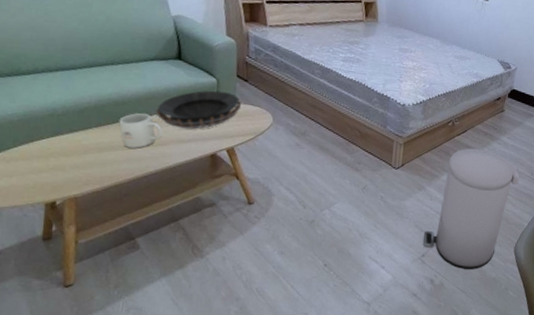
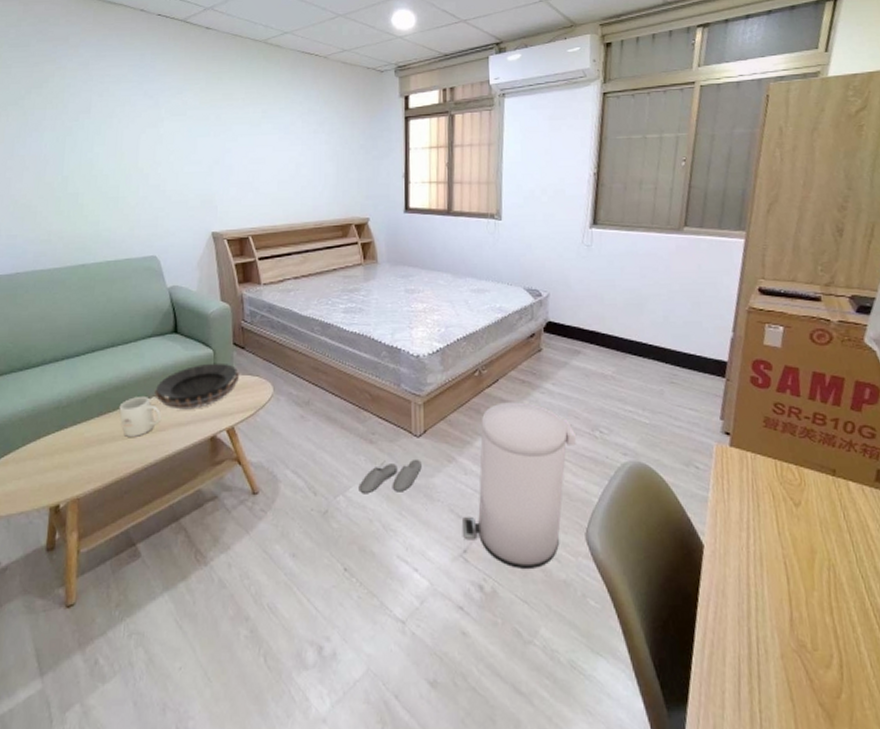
slippers: none [342,185,397,210] -> present [358,458,422,493]

